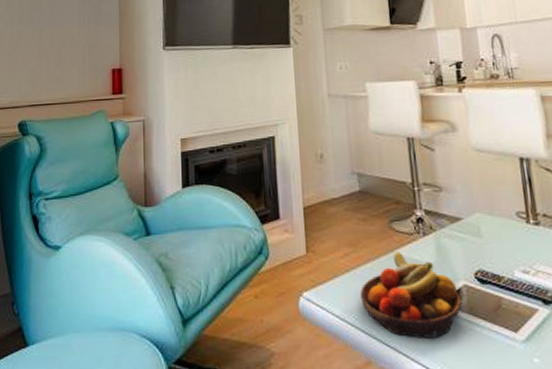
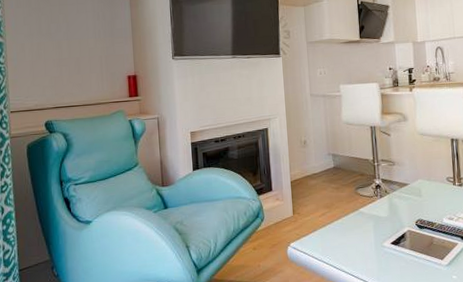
fruit bowl: present [360,250,463,338] -> none [333,209,406,269]

